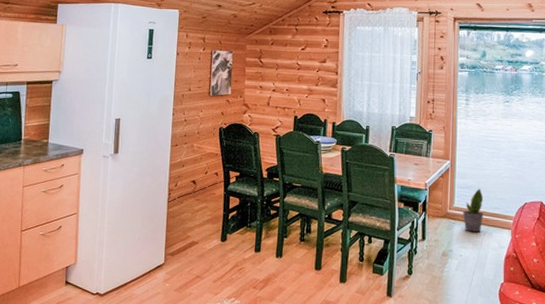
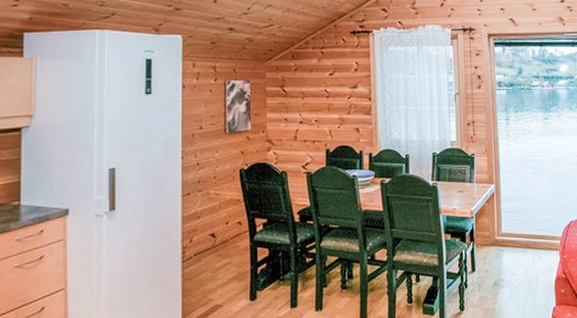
potted plant: present [462,188,484,233] -> none [510,210,532,258]

